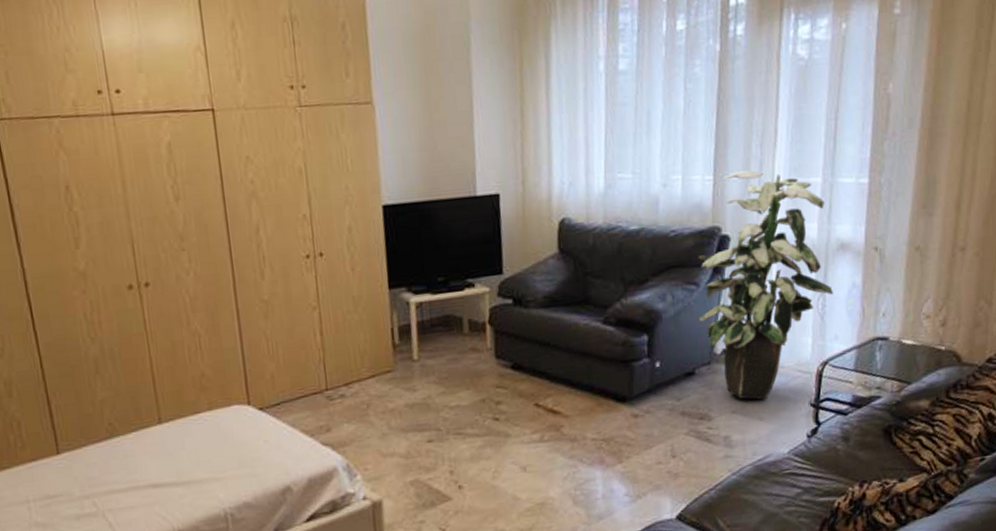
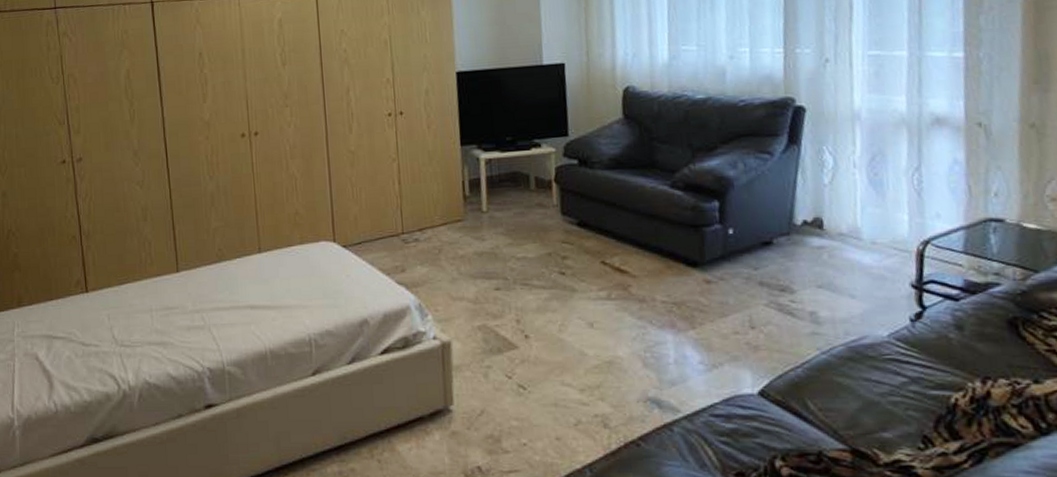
indoor plant: present [698,170,833,400] -> none [770,43,930,277]

